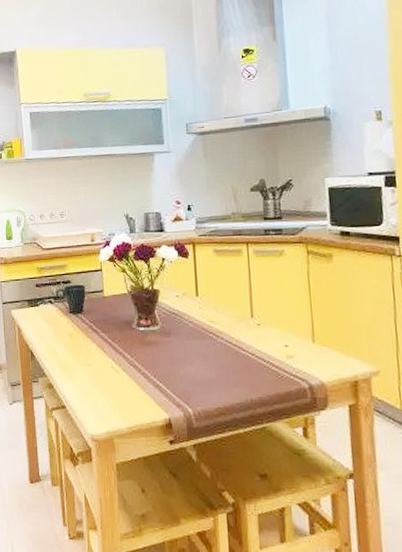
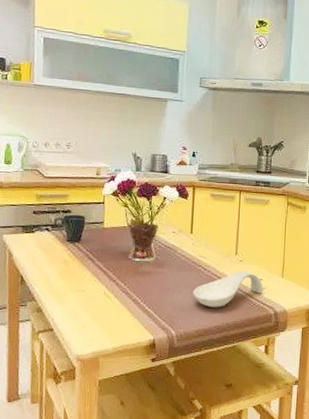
spoon rest: none [207,336,291,382] -> present [193,271,263,308]

